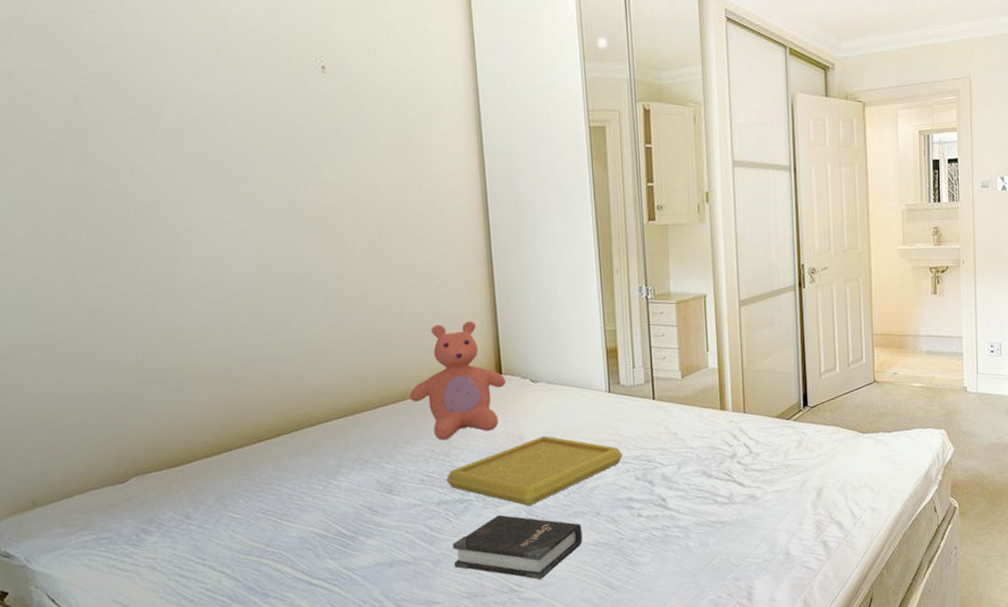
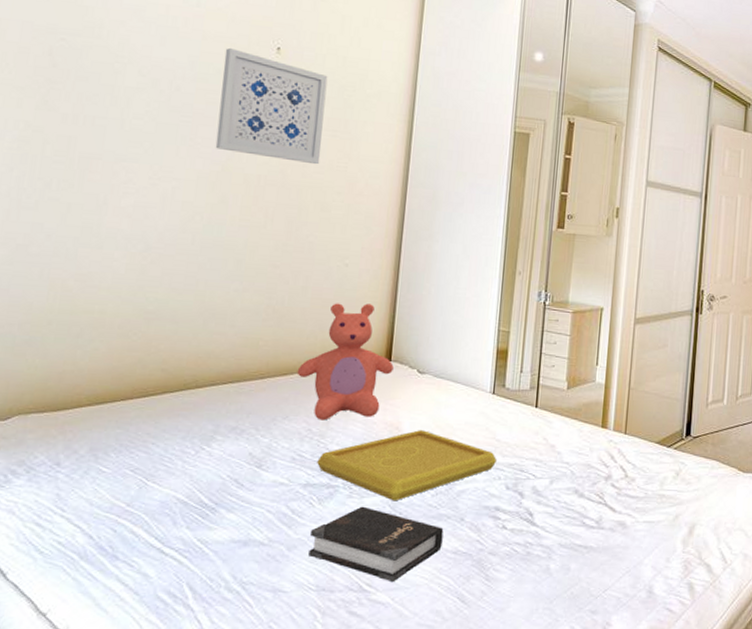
wall art: none [266,72,391,187] -> present [215,47,328,165]

